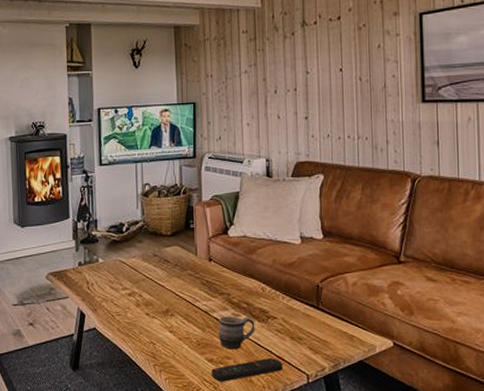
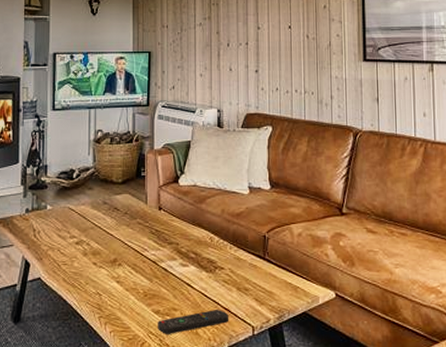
mug: present [218,316,255,350] -> none [165,266,203,301]

